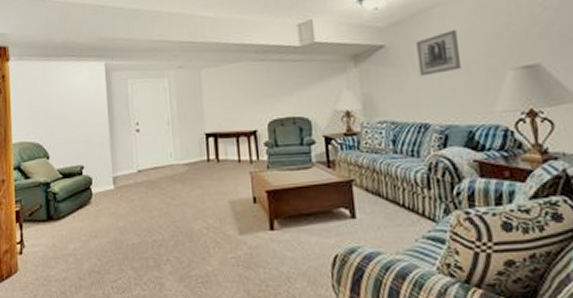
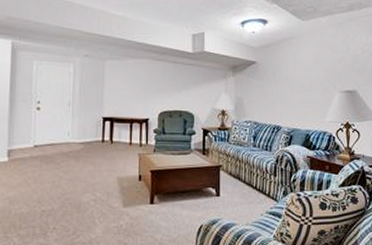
wall art: present [416,29,462,77] -> none [278,57,308,90]

